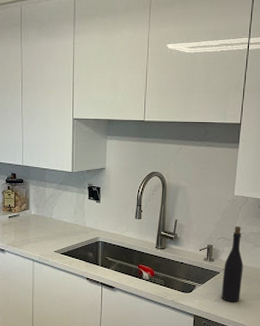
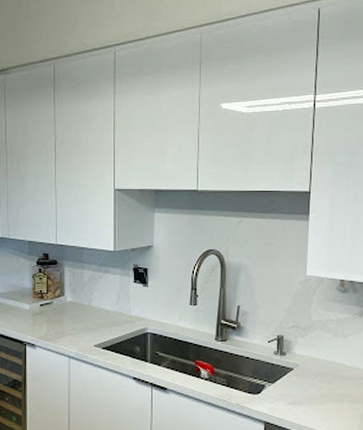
bottle: present [221,226,243,302] -> none [296,312,322,406]

